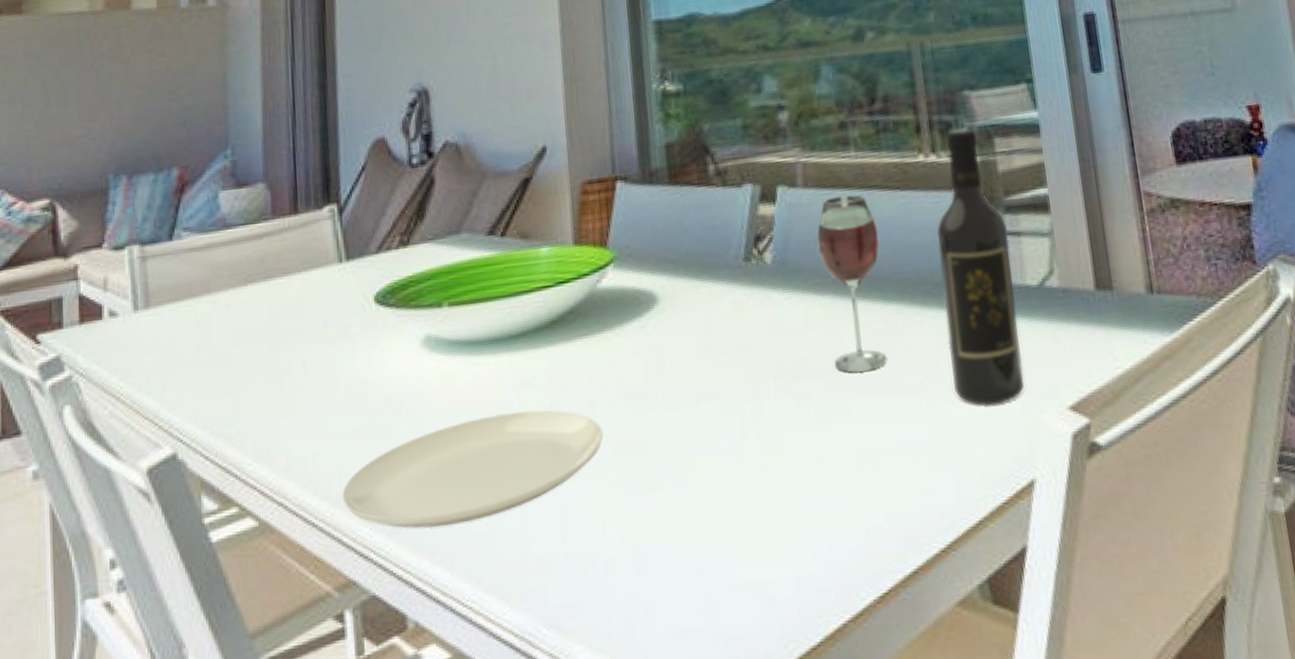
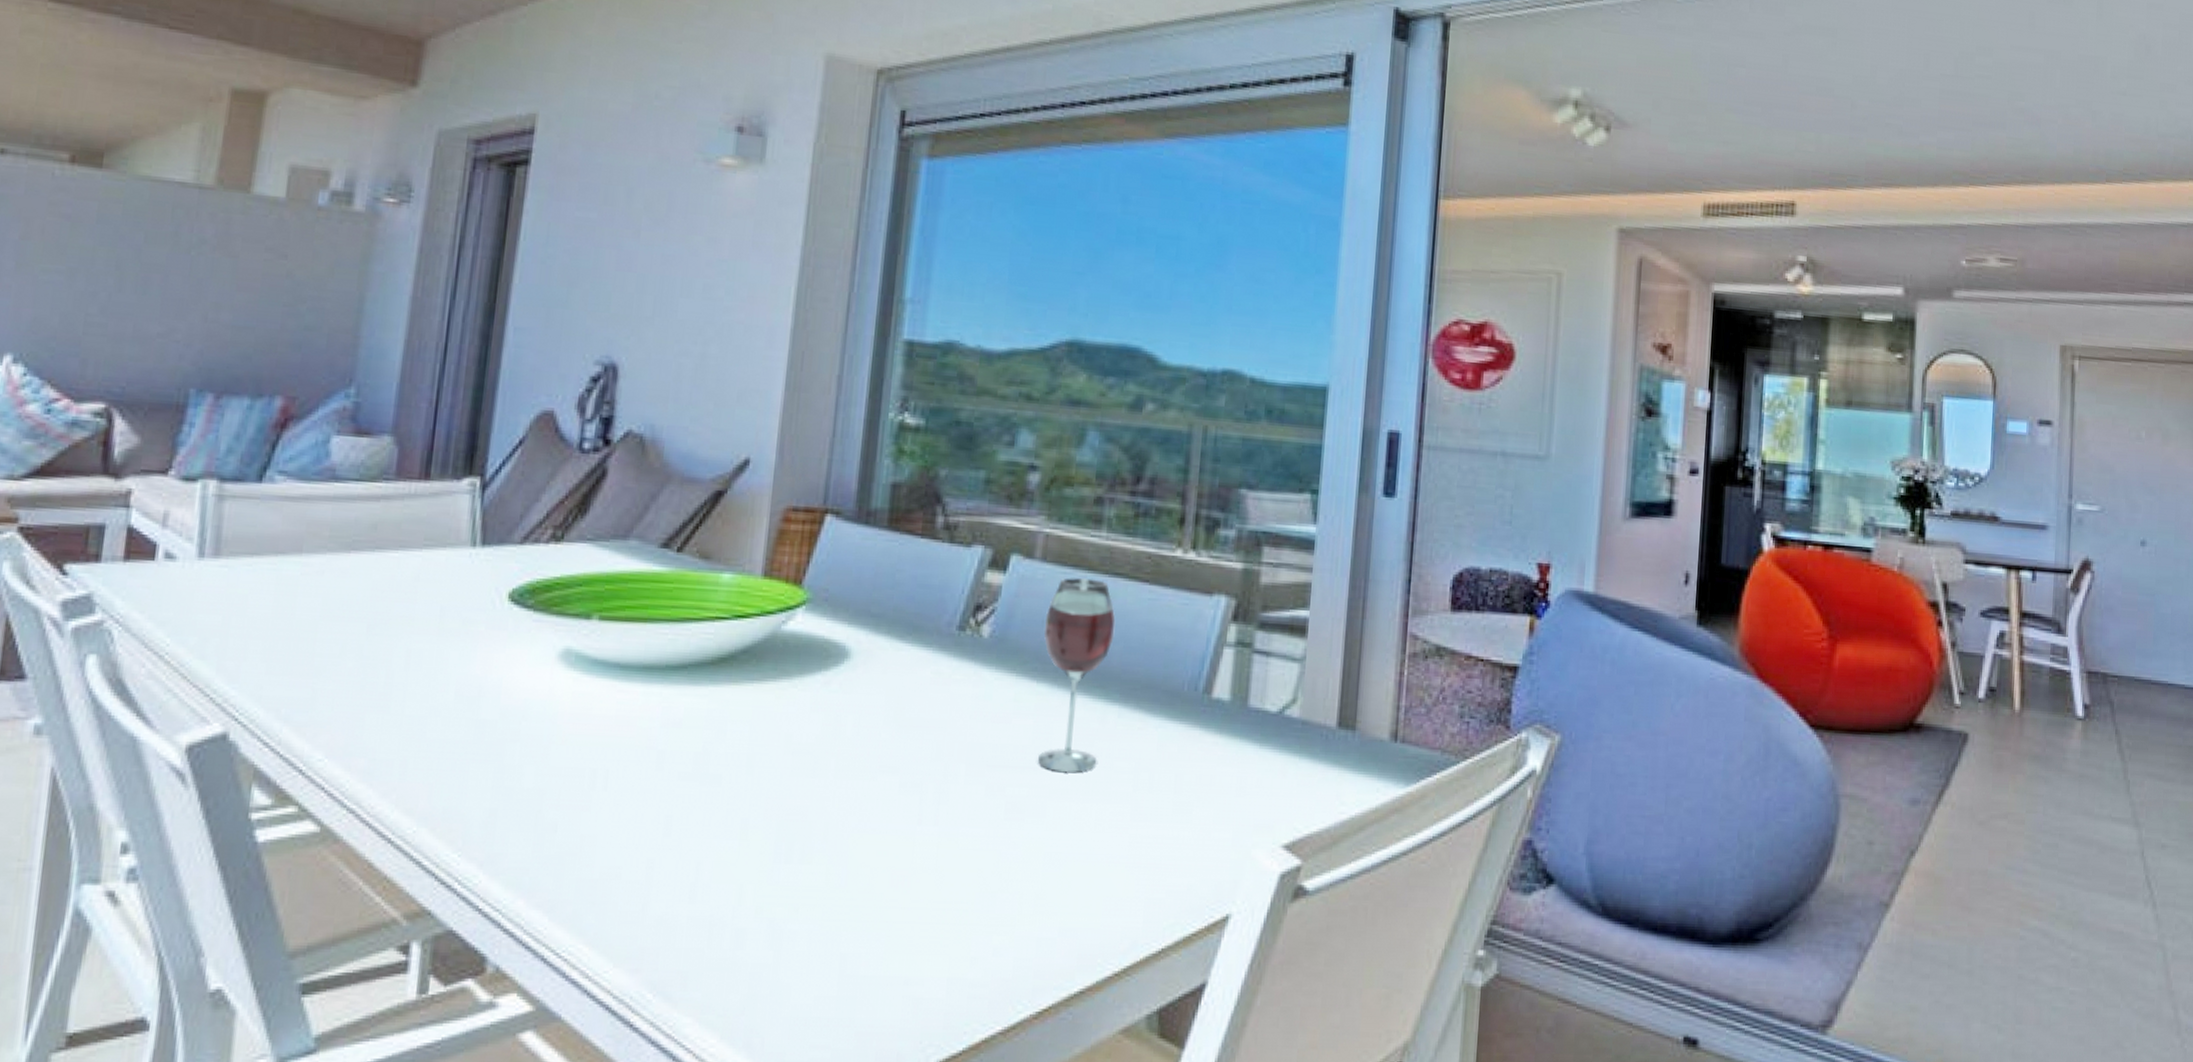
plate: present [342,410,603,528] -> none [430,751,759,866]
wine bottle: present [936,129,1024,405] -> none [1163,530,1258,830]

